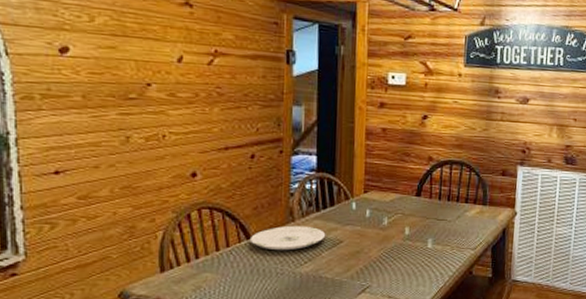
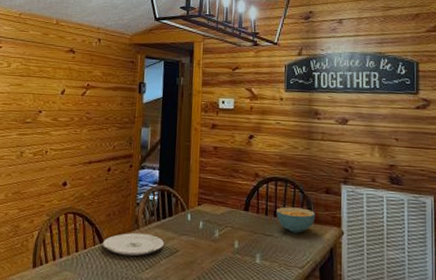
cereal bowl: none [450,190,490,216] -> present [276,207,316,234]

